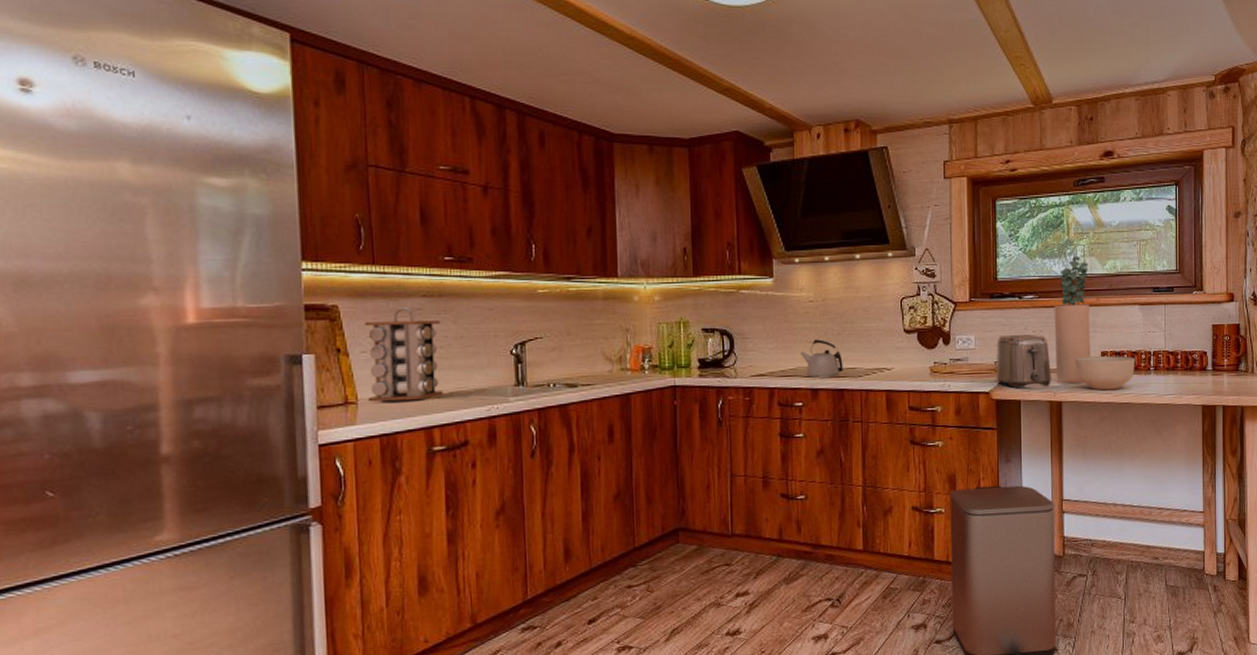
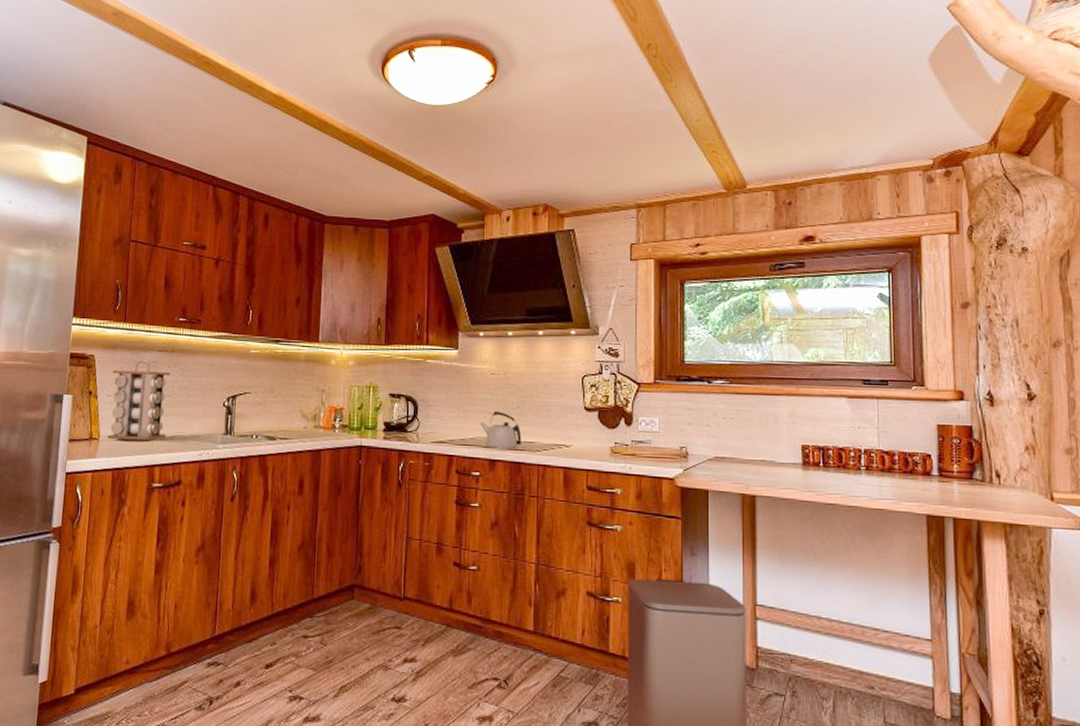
toaster: present [996,335,1051,389] -> none [681,420,743,479]
vase: present [1054,250,1091,384] -> none [747,336,790,478]
bowl: present [1074,356,1136,391] -> none [769,449,843,488]

